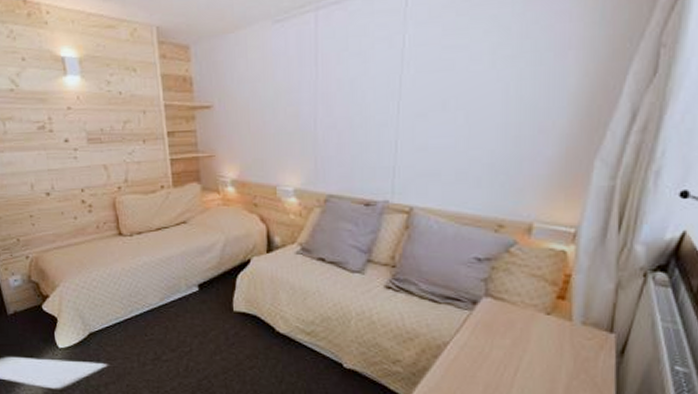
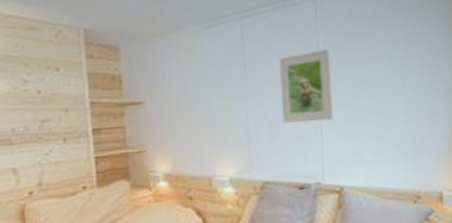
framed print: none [353,47,418,134] -> present [279,50,334,123]

